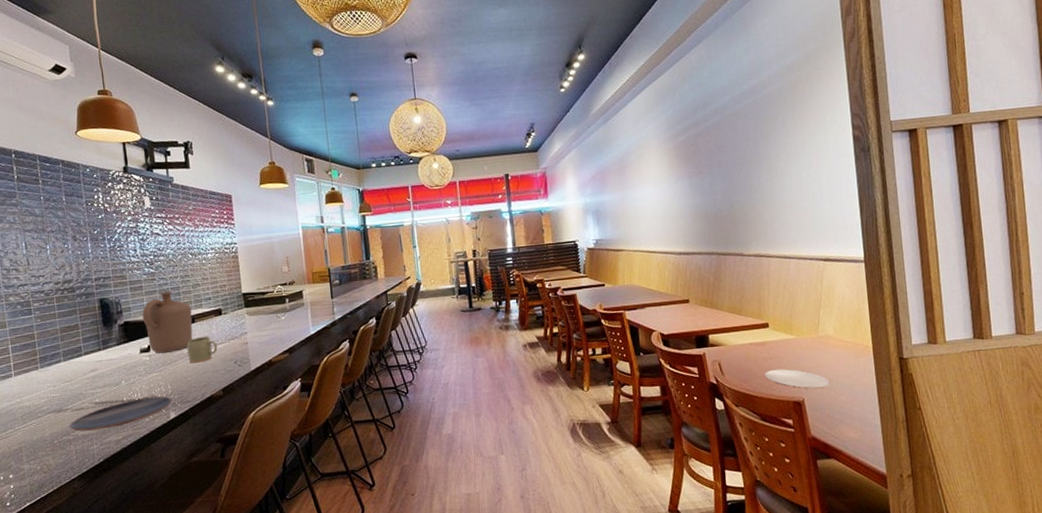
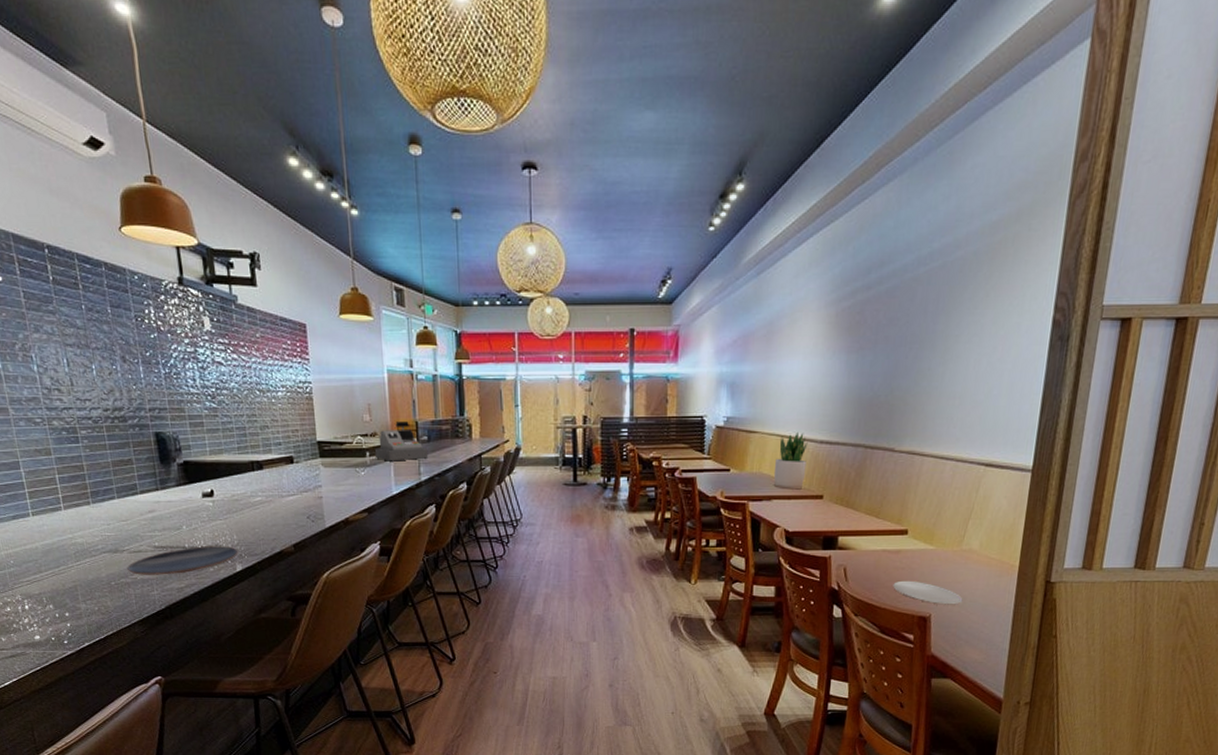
water jug: present [142,291,193,354] -> none [204,431,261,500]
mug: present [187,336,218,363] -> none [254,486,289,514]
cash register: none [294,269,341,305] -> present [375,421,429,461]
planter: none [642,246,671,298] -> present [773,431,808,490]

